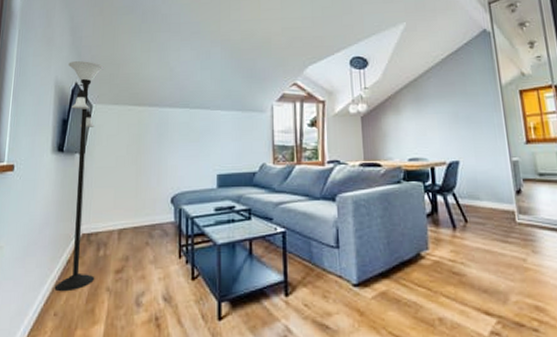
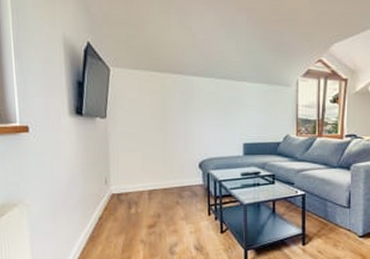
floor lamp: present [54,61,105,292] -> none [77,18,128,244]

